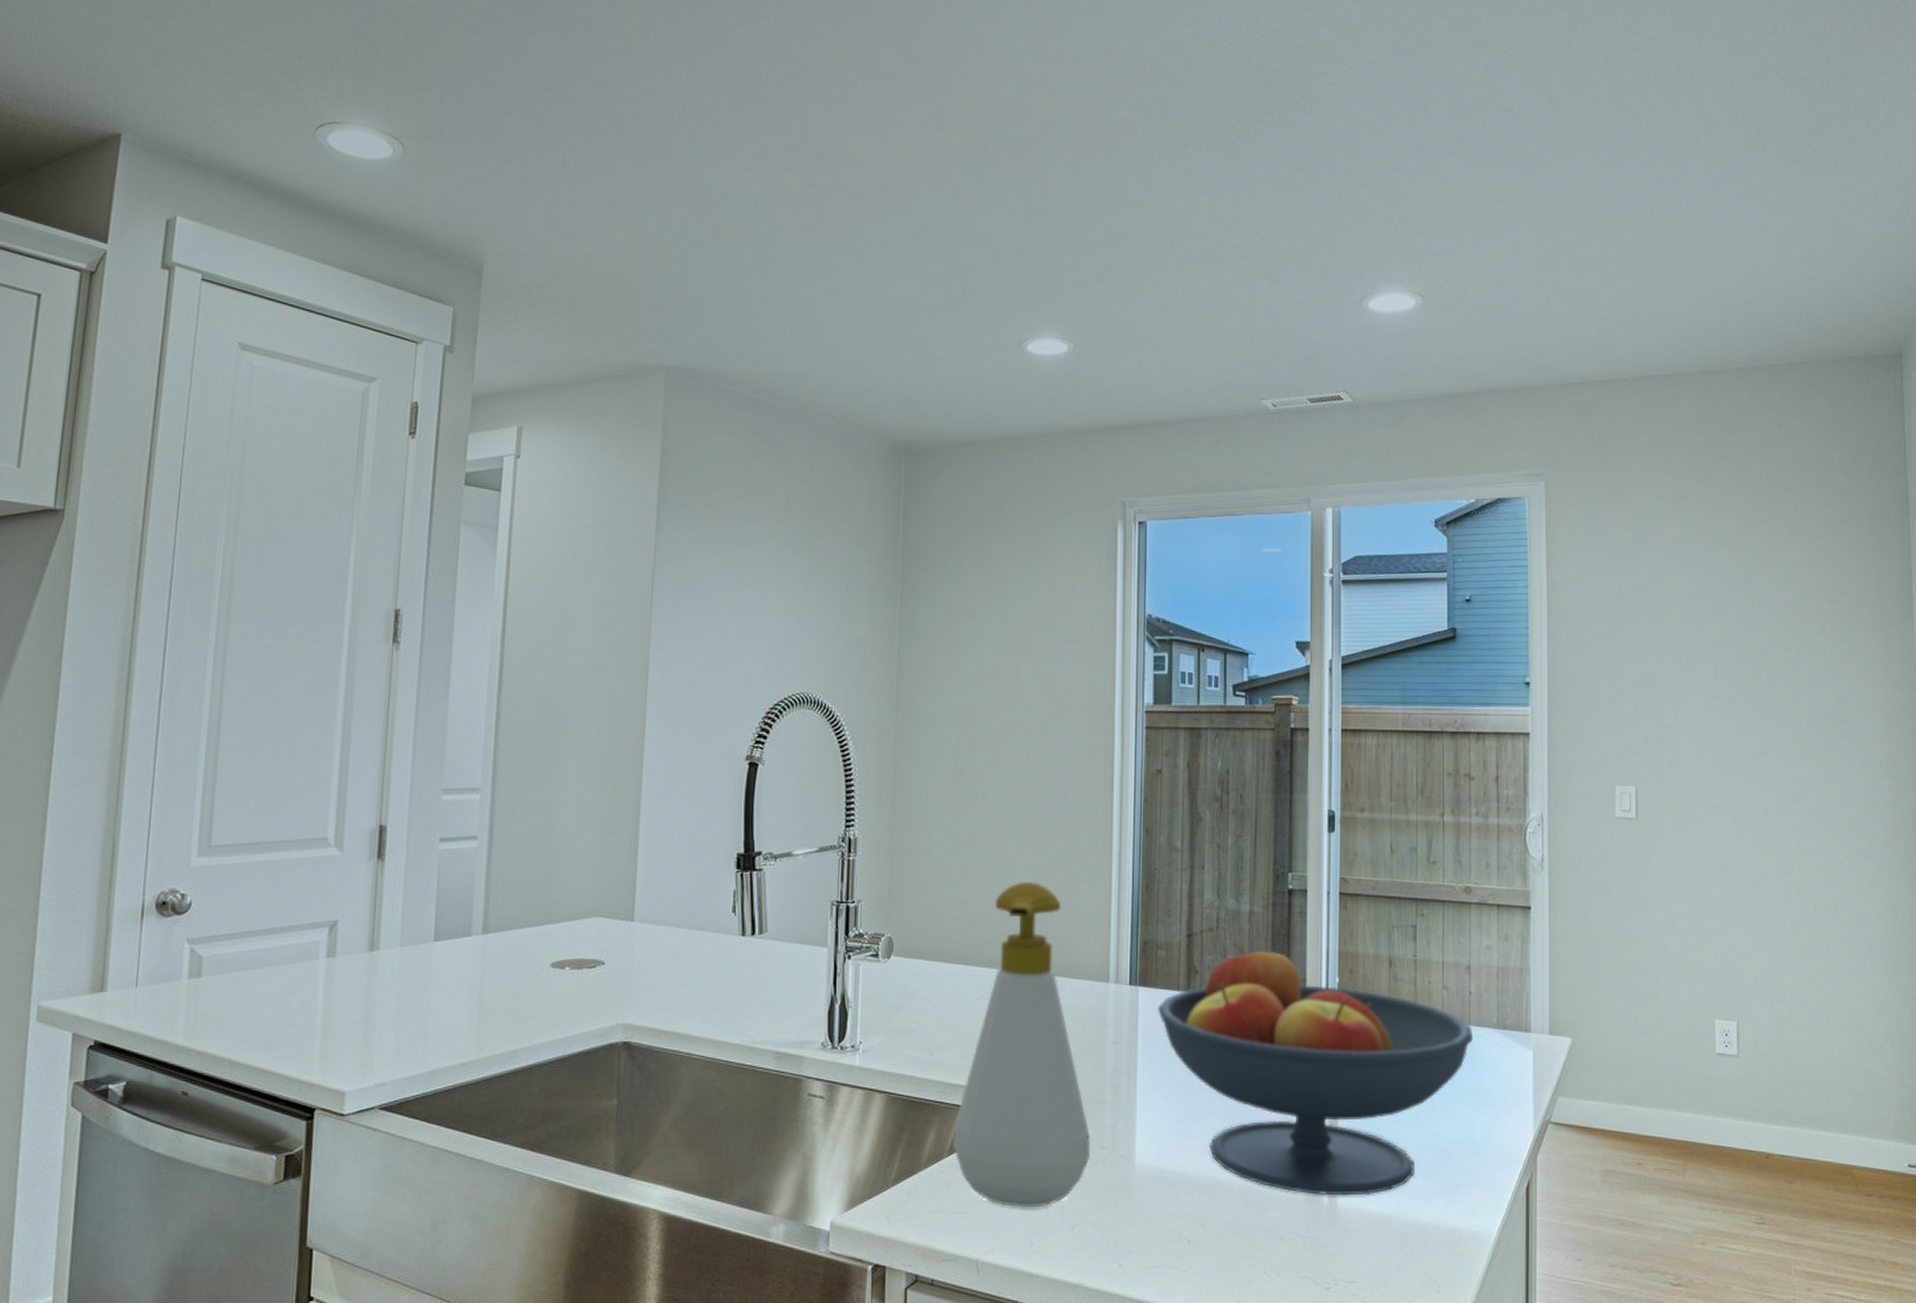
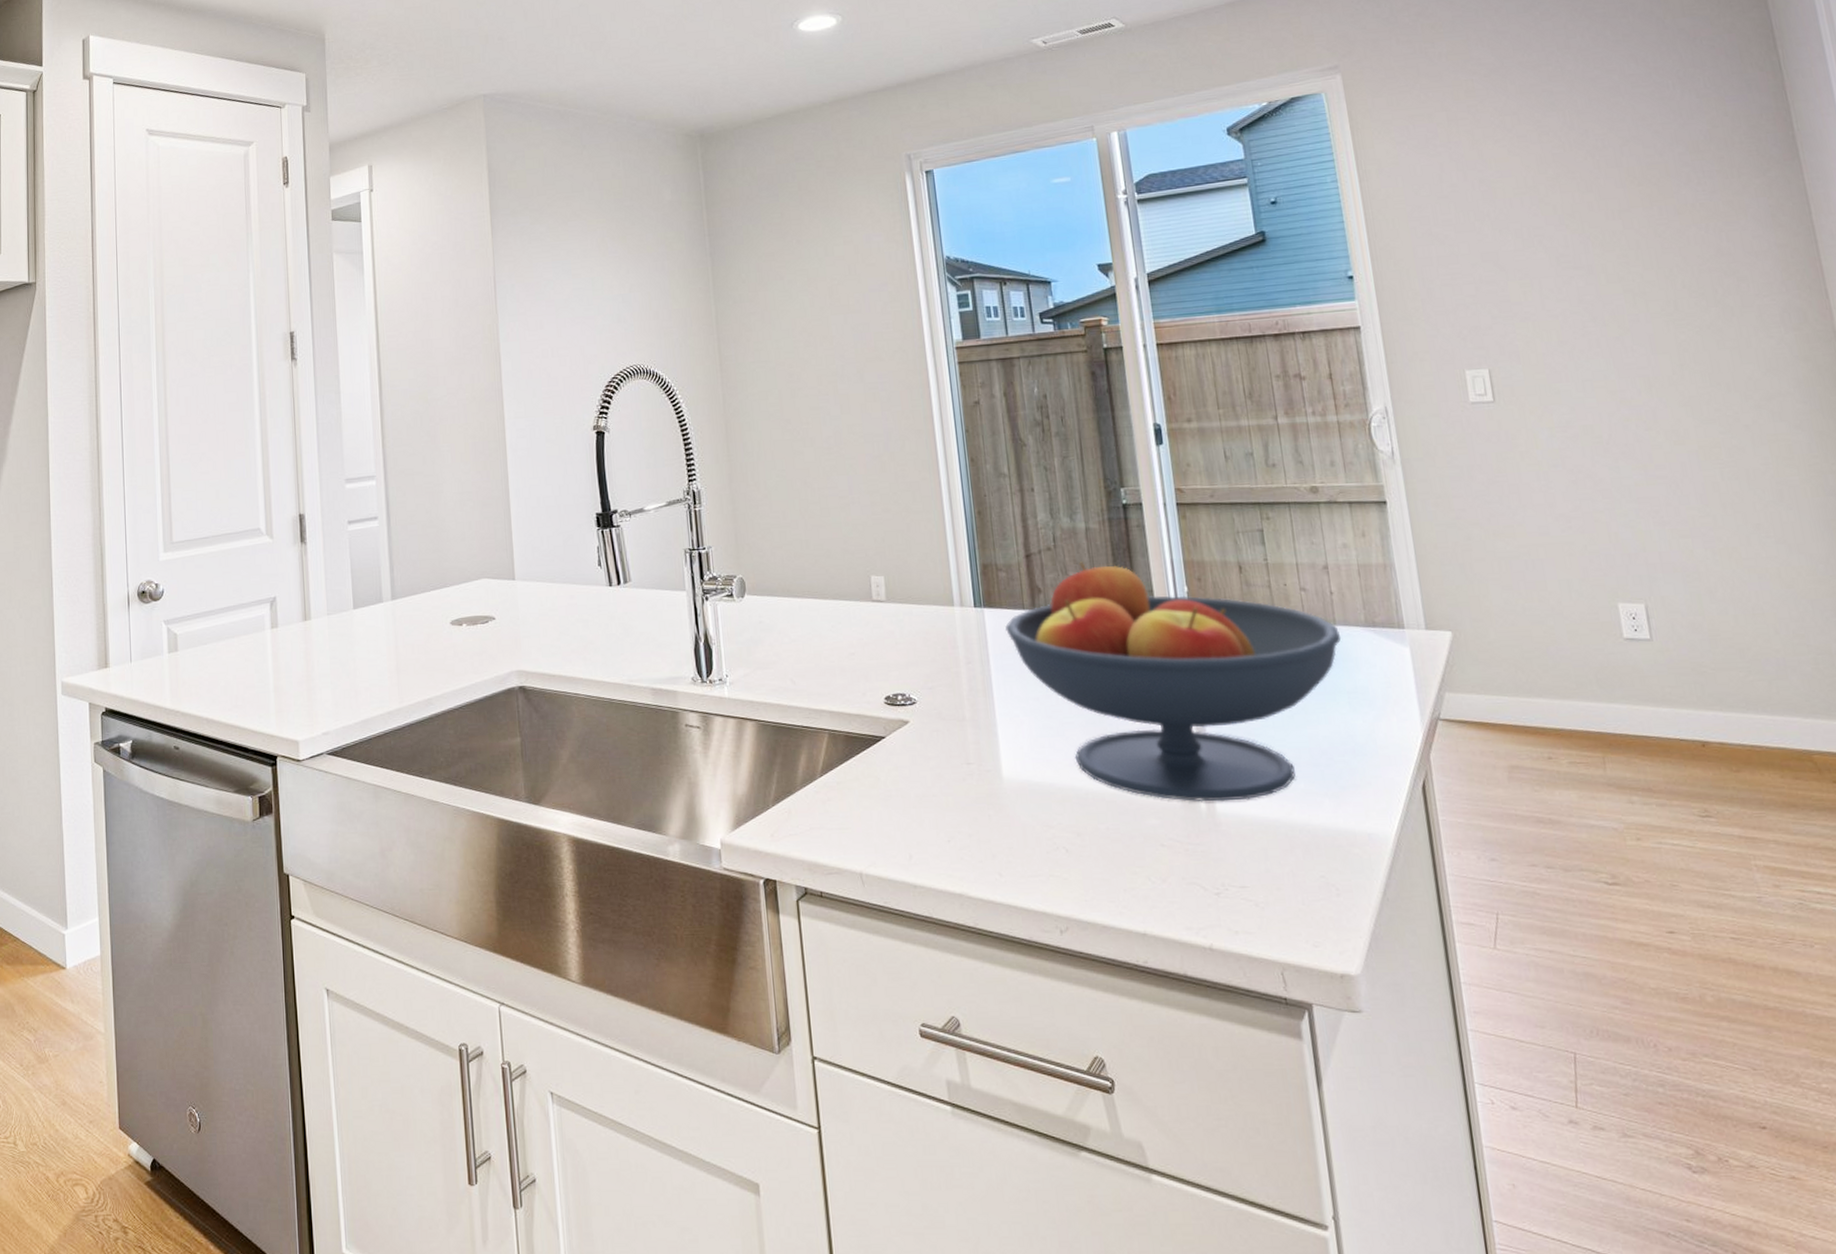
soap bottle: present [952,882,1091,1208] -> none [823,517,958,823]

